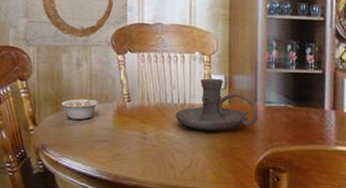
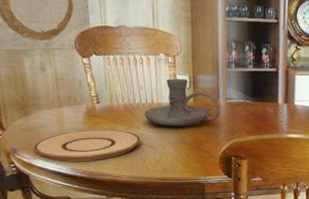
legume: present [61,95,99,120] -> none [28,98,68,123]
plate: none [62,129,170,164] -> present [33,129,141,162]

